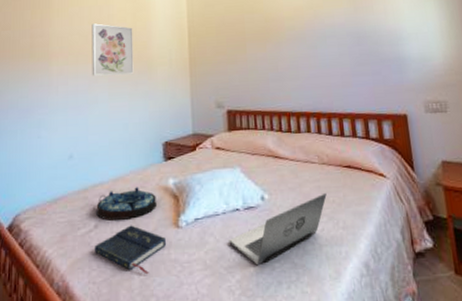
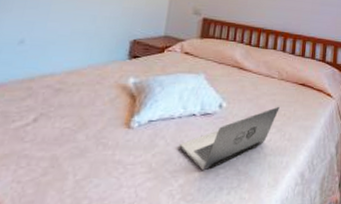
book: present [94,225,166,275] -> none [26,121,113,175]
serving tray: present [96,187,157,221] -> none [38,82,112,116]

